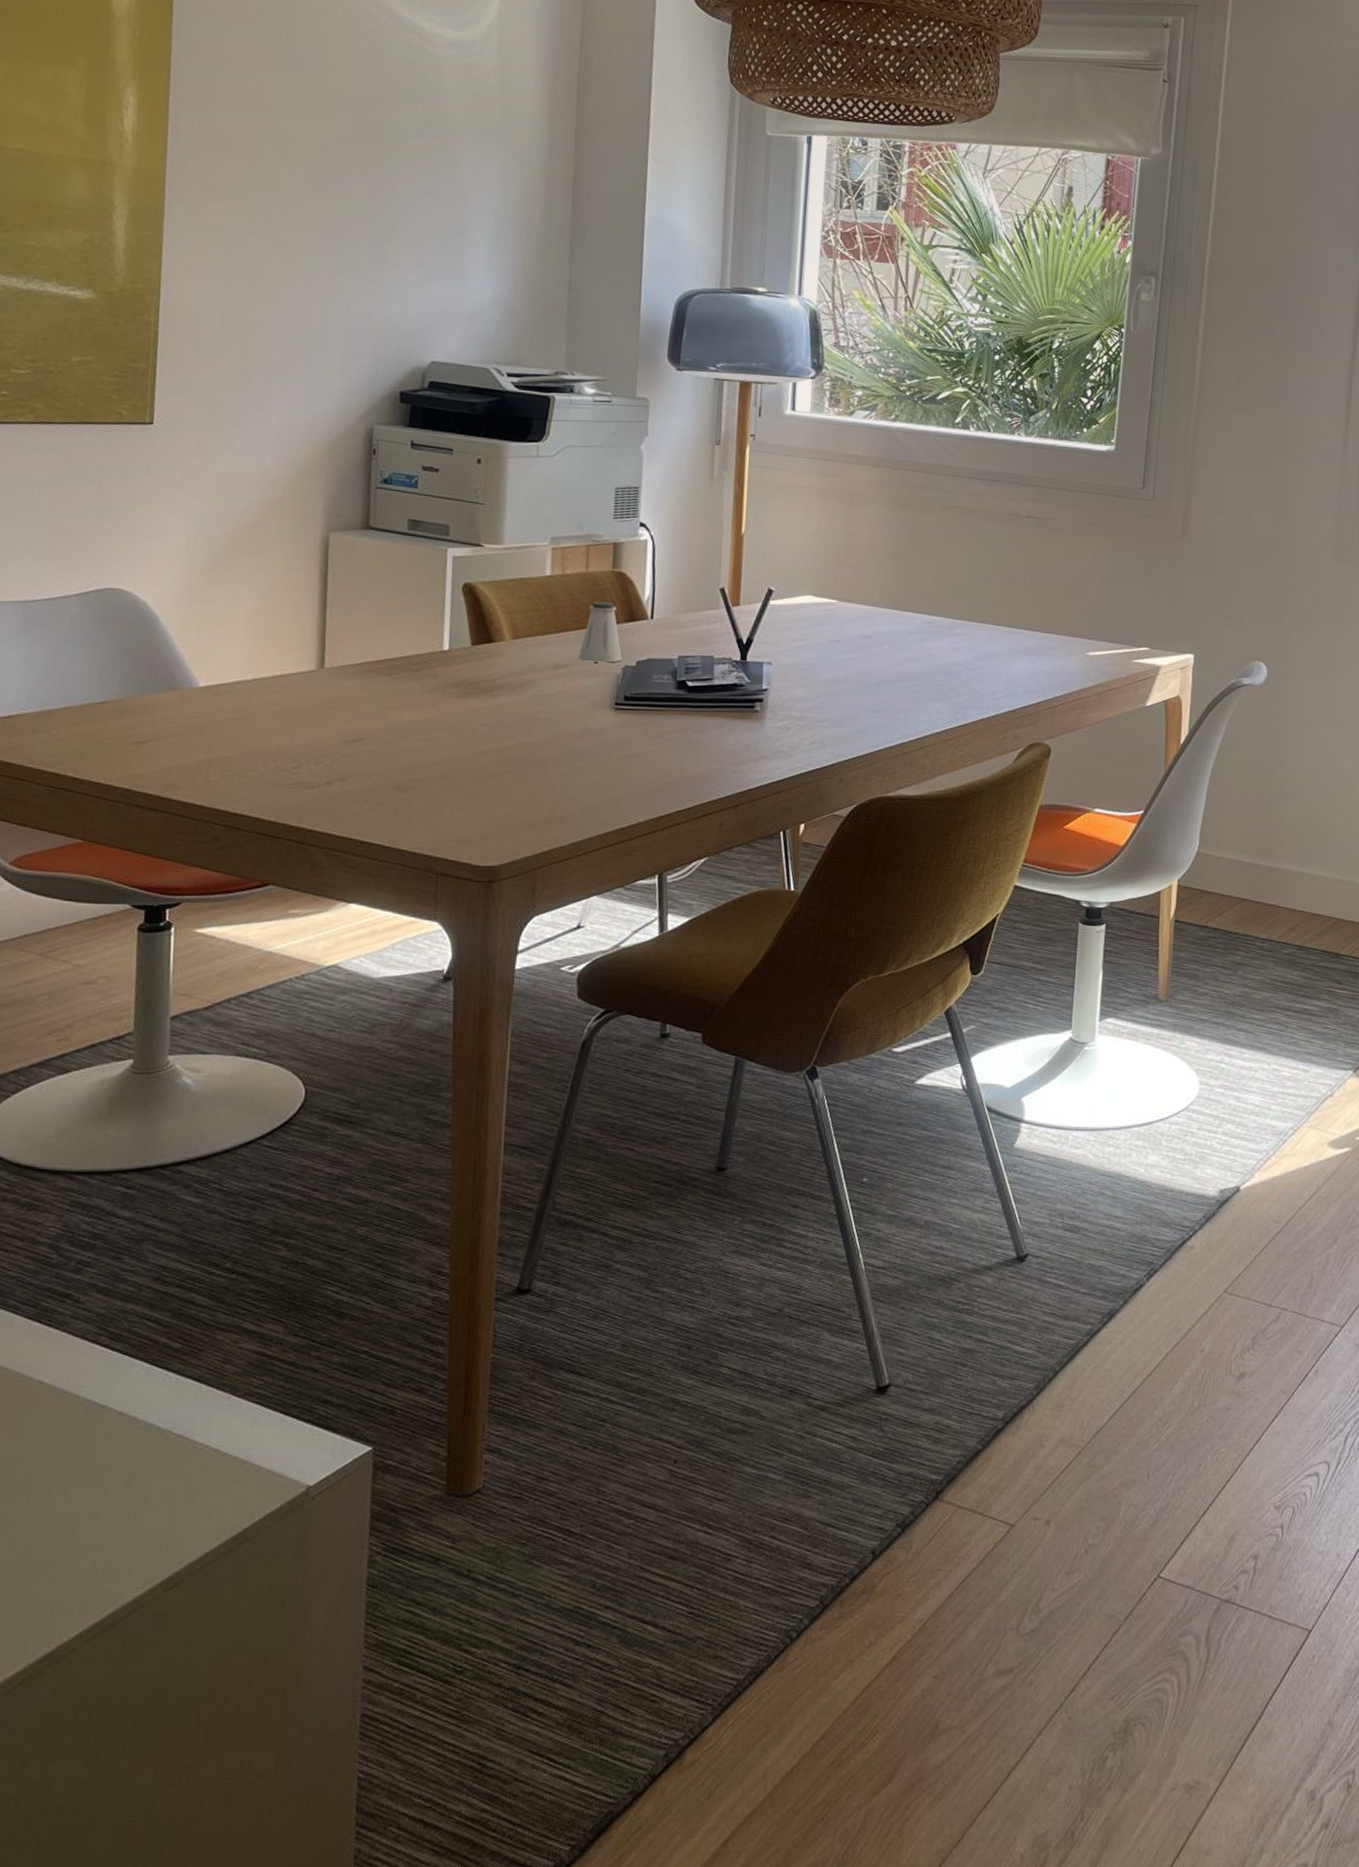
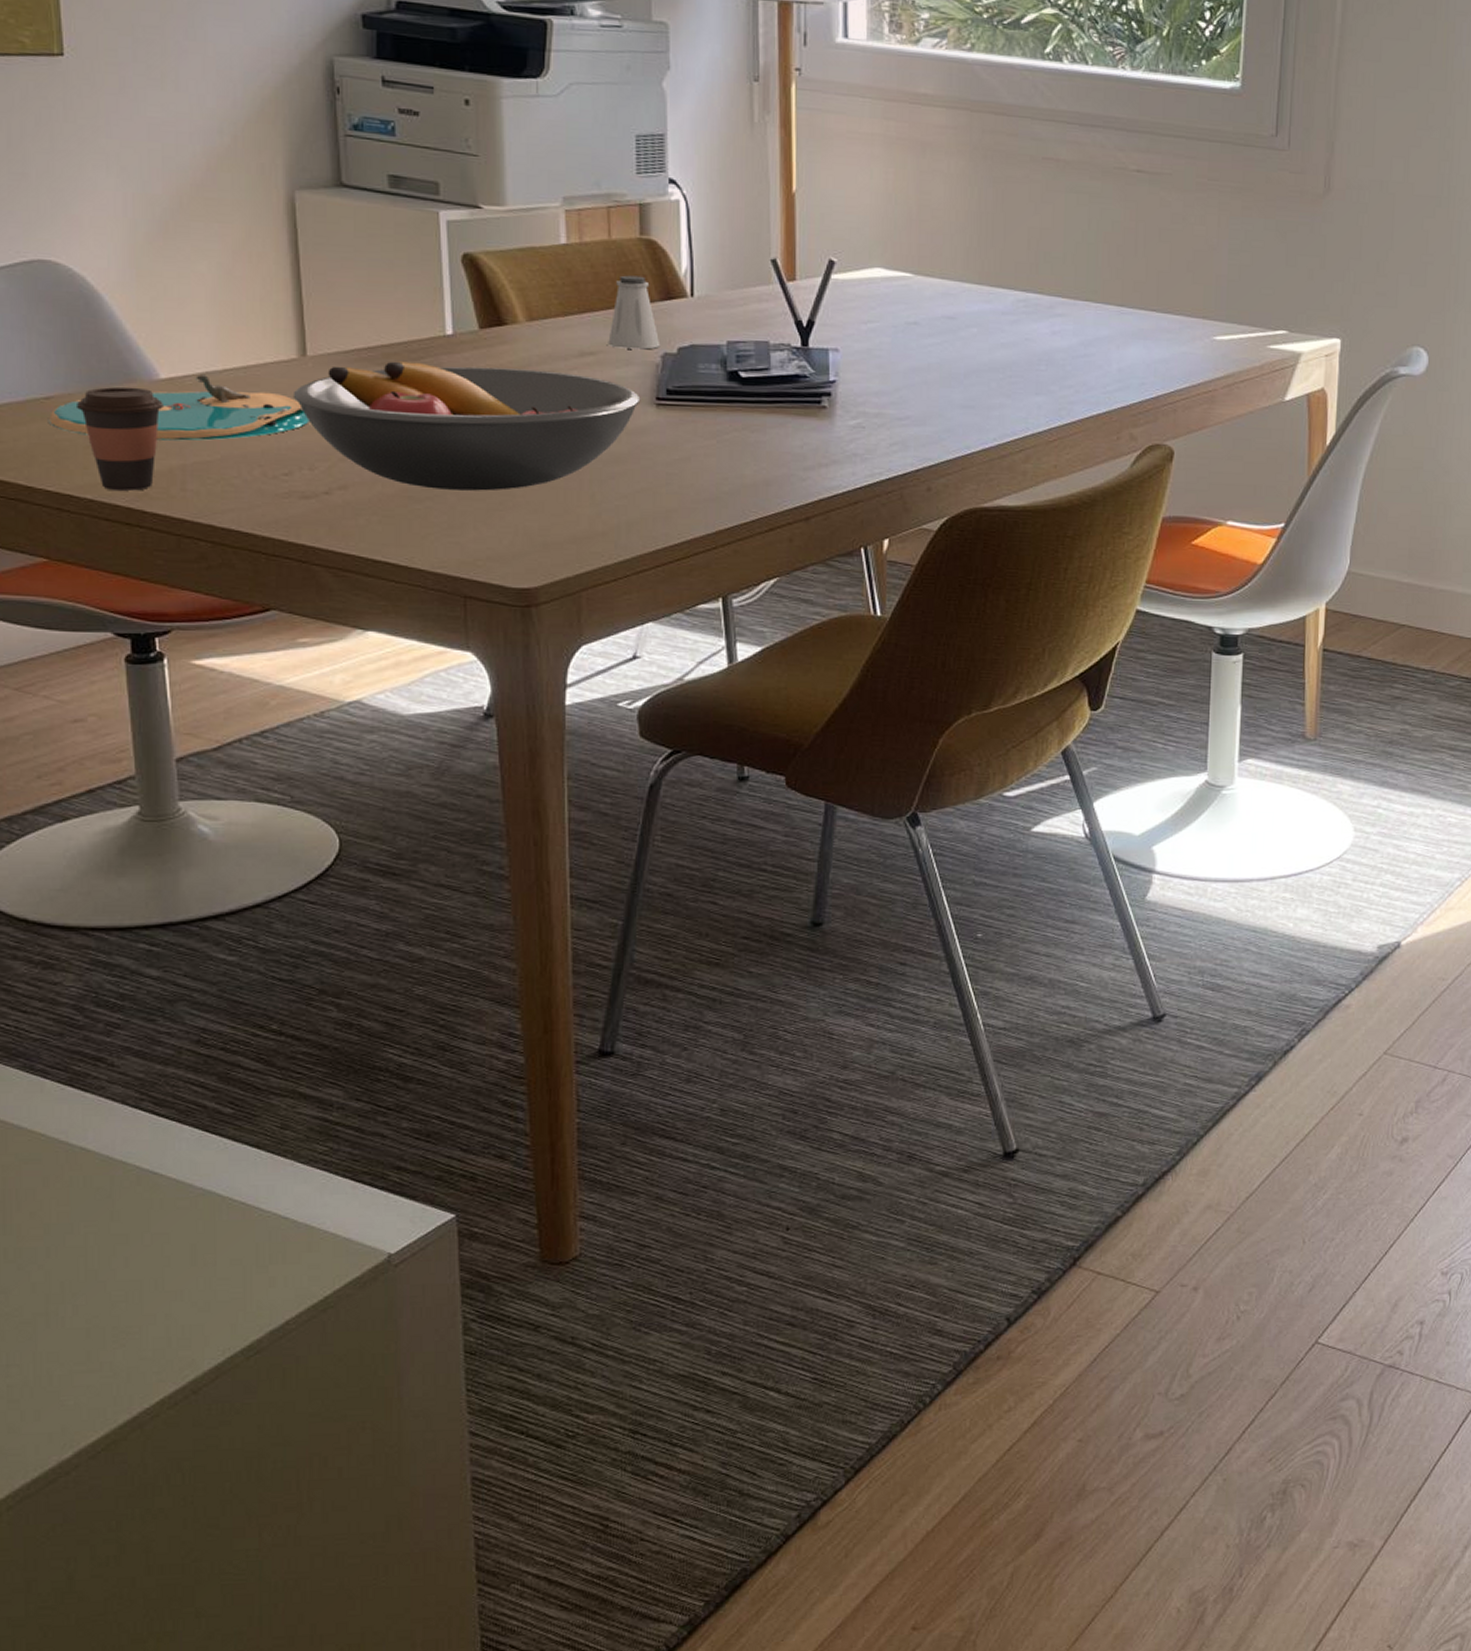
plate: none [99,683,321,739] -> present [47,374,309,441]
coffee cup: none [124,693,200,782] -> present [75,386,165,491]
fruit bowl: none [308,672,602,782] -> present [292,361,641,491]

